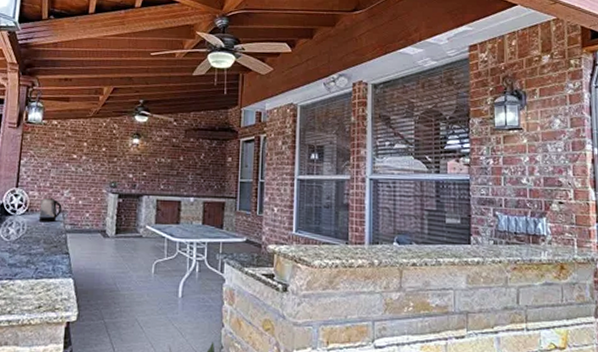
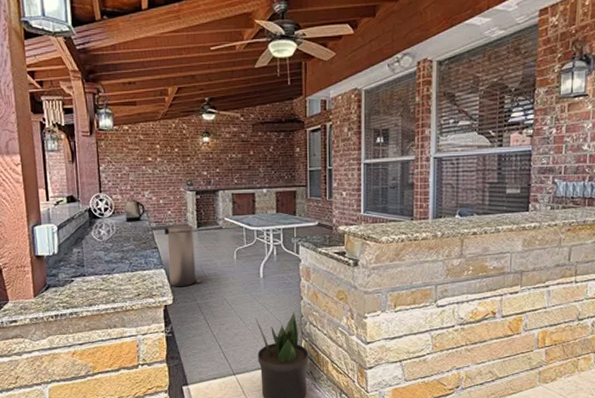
pedal bin: none [77,229,113,302] -> present [164,224,202,287]

